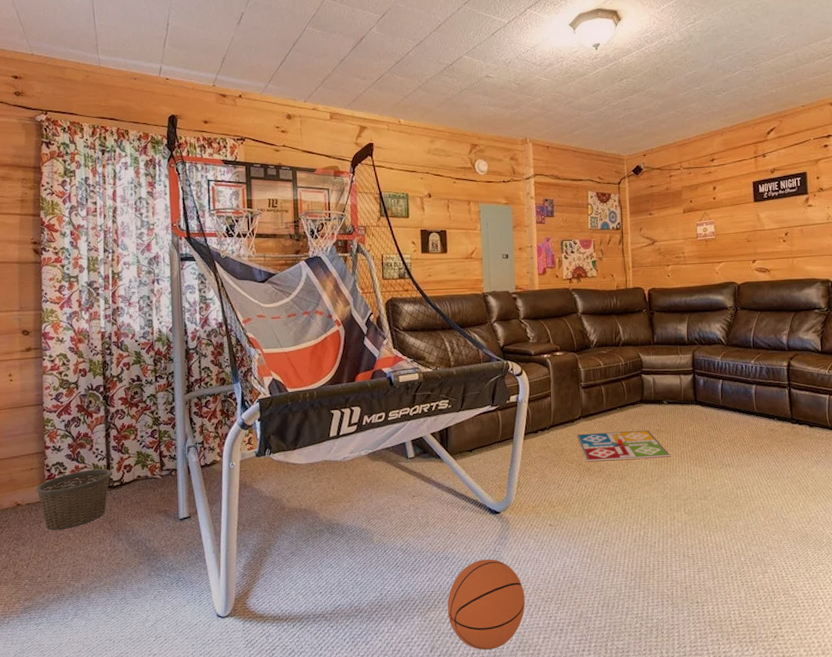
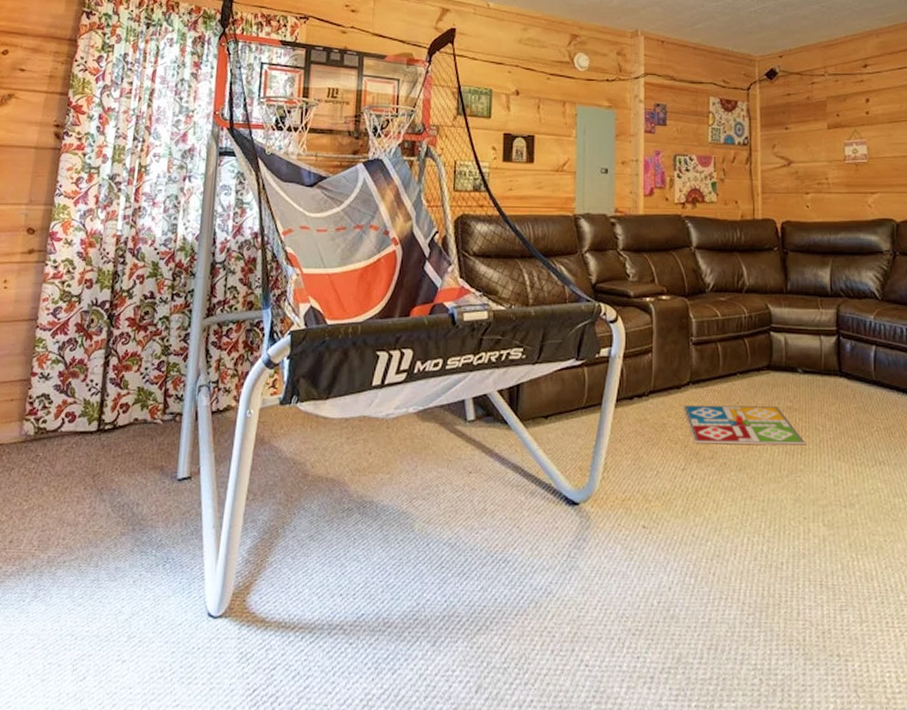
basket: present [36,469,111,530] -> none [12,406,104,481]
basketball: present [447,559,526,650] -> none [502,567,606,697]

